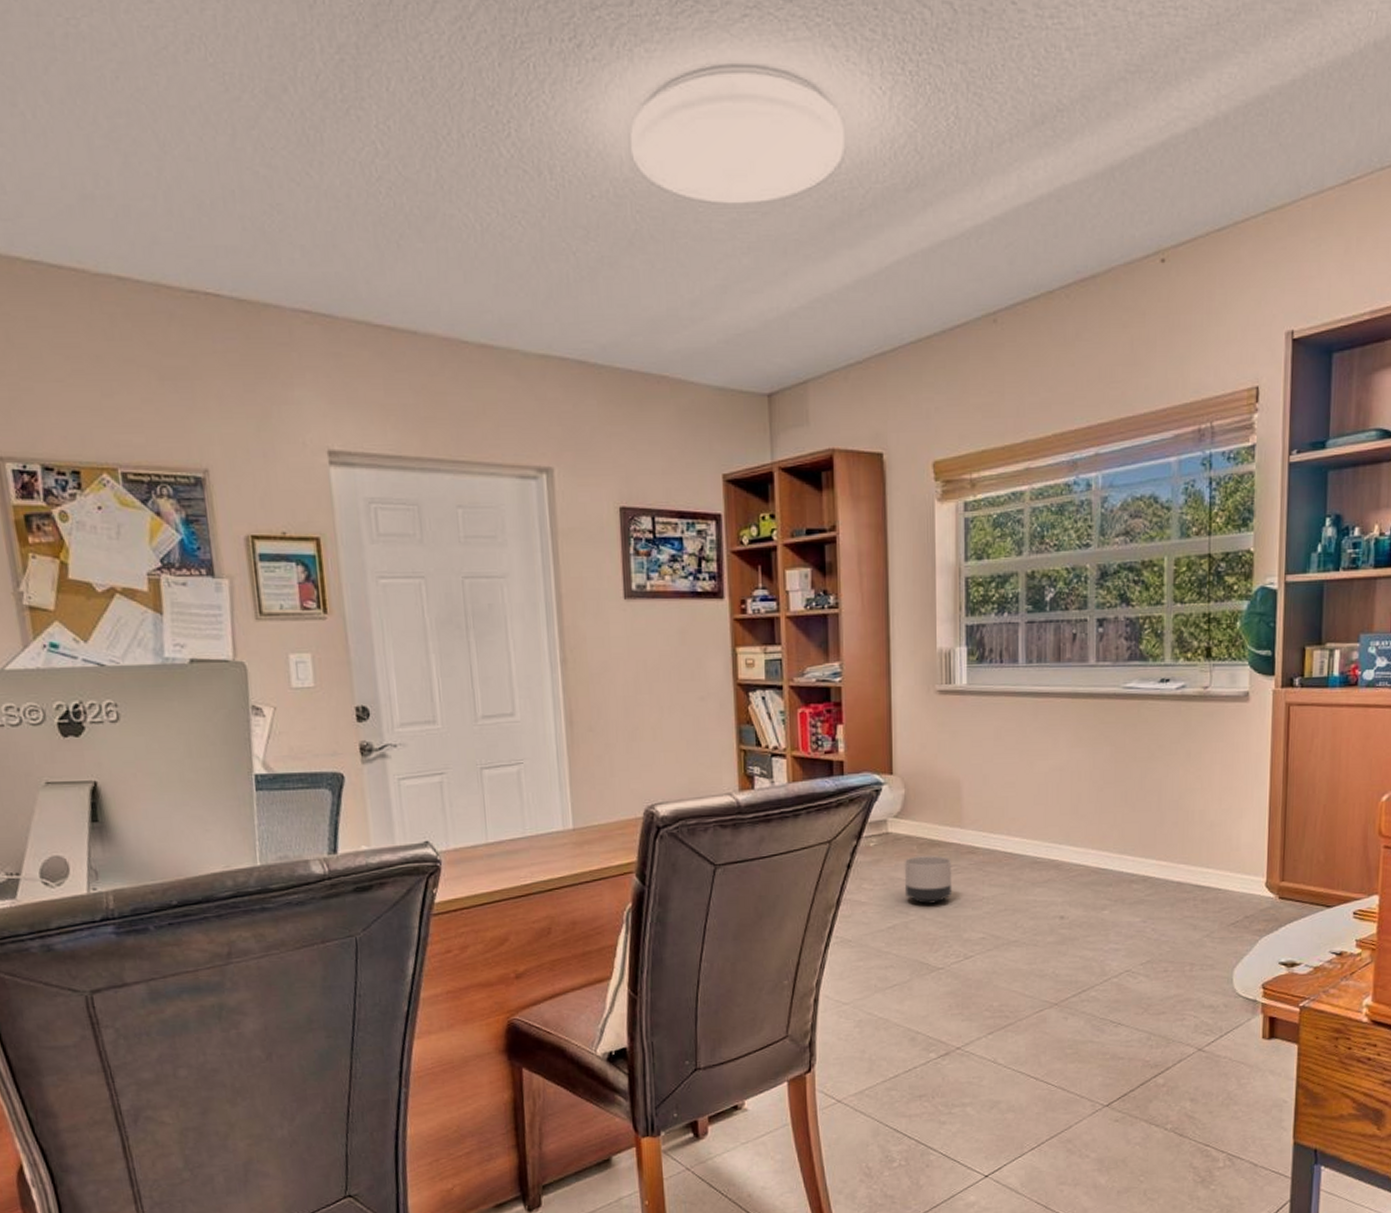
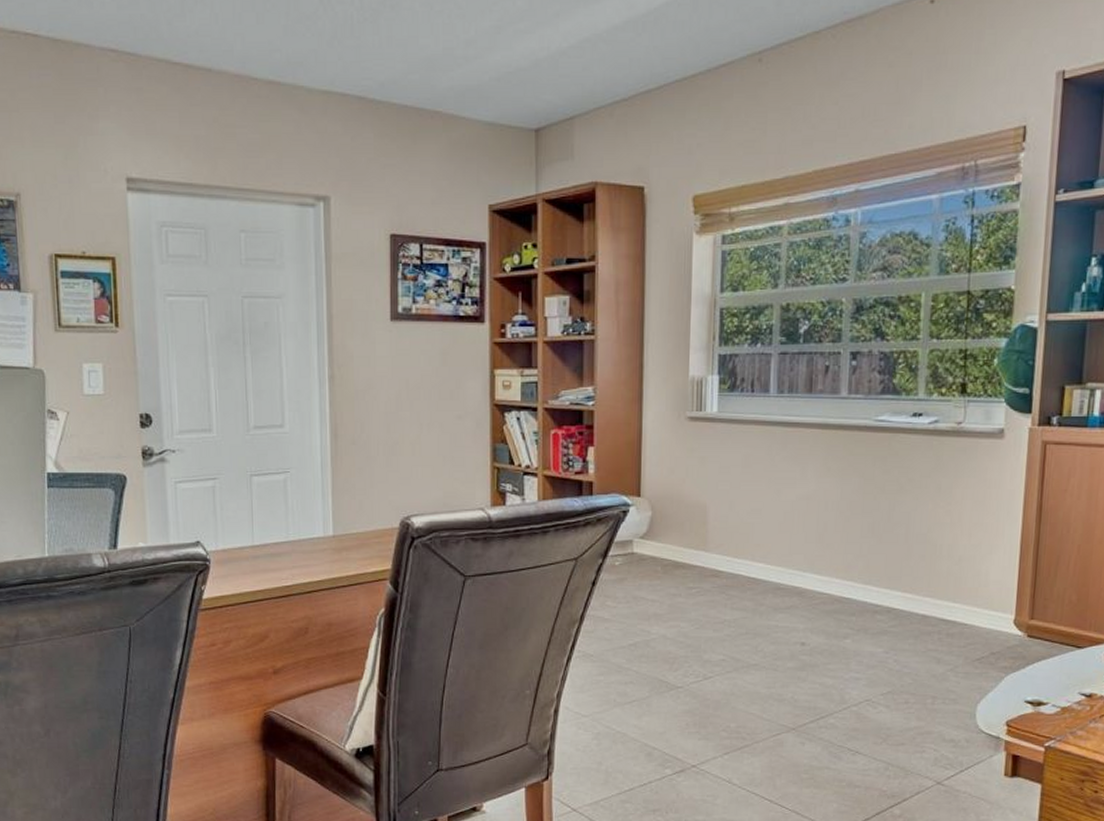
planter: present [904,855,952,904] -> none [647,577,695,624]

